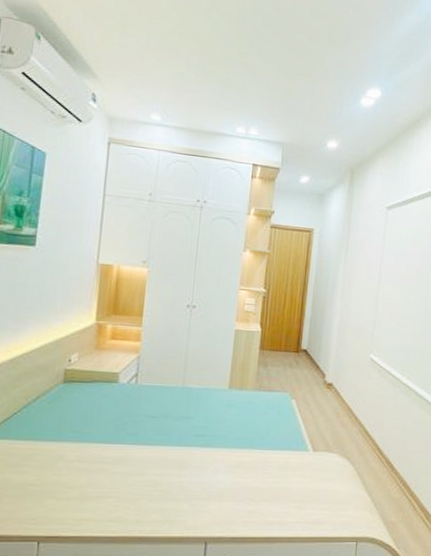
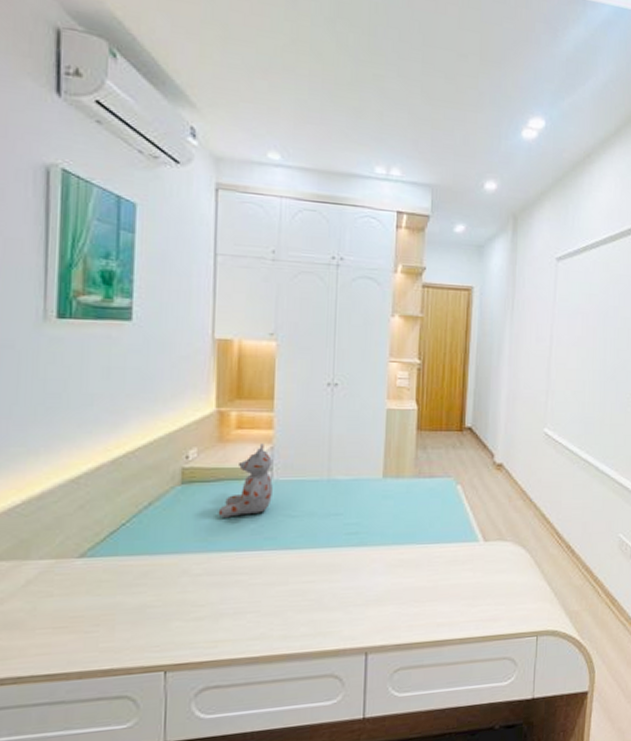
stuffed bear: none [91,353,138,414] -> present [218,443,273,518]

